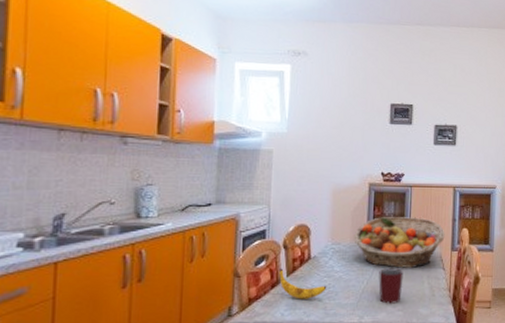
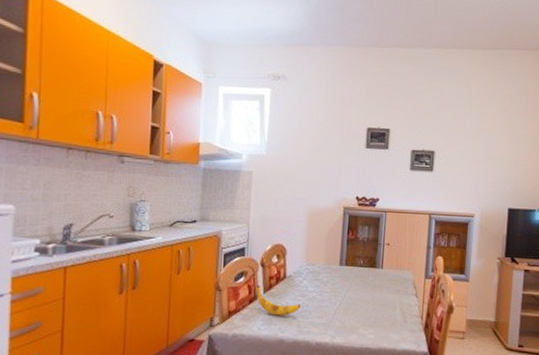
fruit basket: present [354,217,445,268] -> none [327,241,419,293]
mug: present [379,268,404,304] -> none [351,291,376,327]

